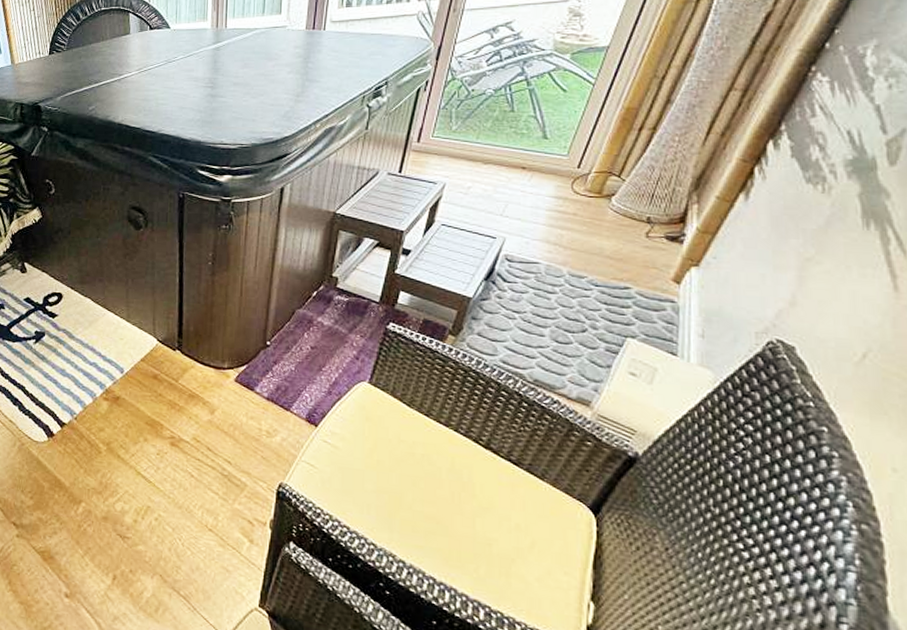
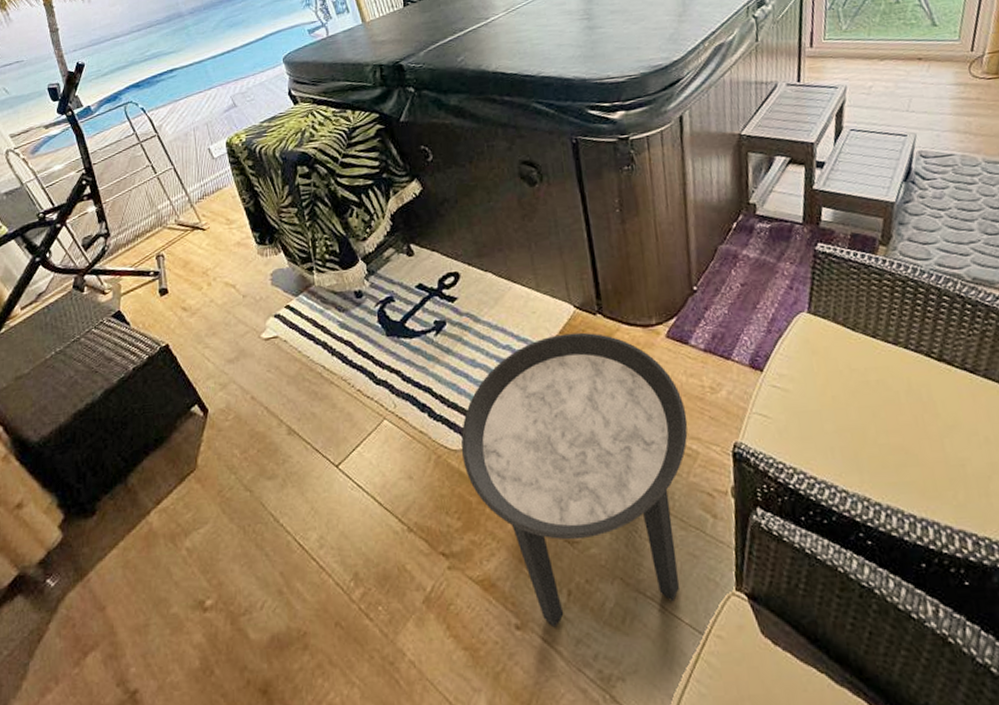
side table: none [41,361,242,604] -> present [461,332,688,628]

